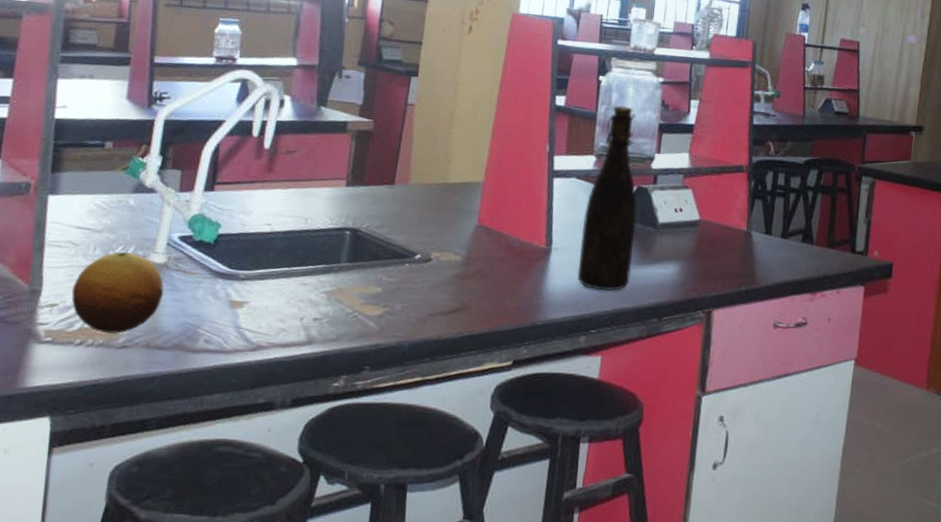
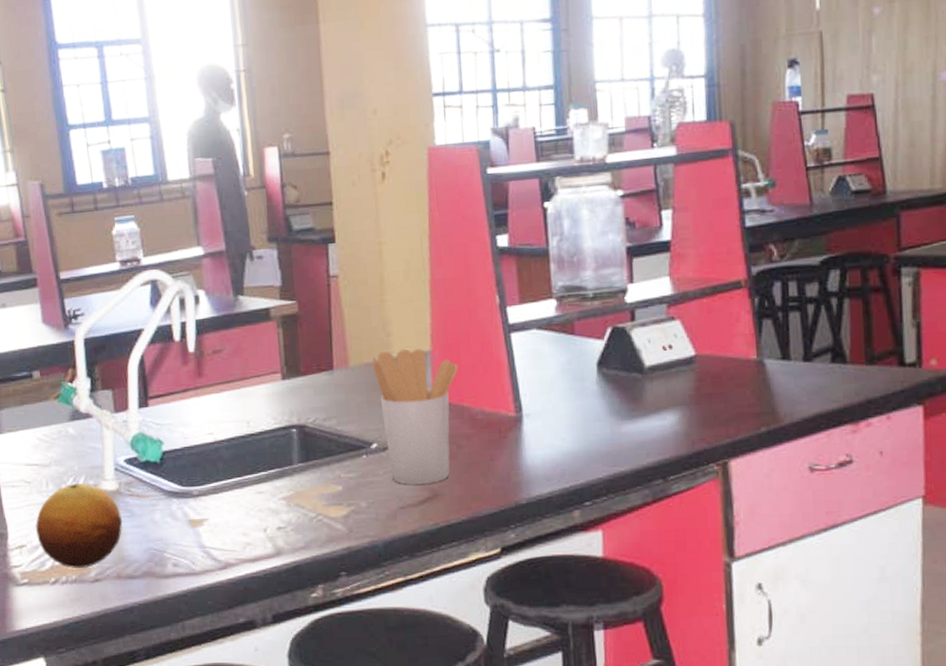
utensil holder: none [428,175,505,297] -> present [371,348,459,485]
bottle: present [577,105,638,291] -> none [554,233,622,456]

